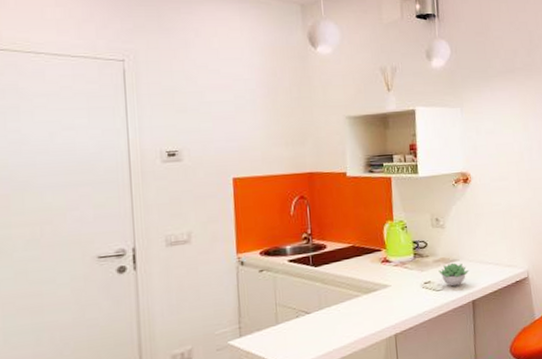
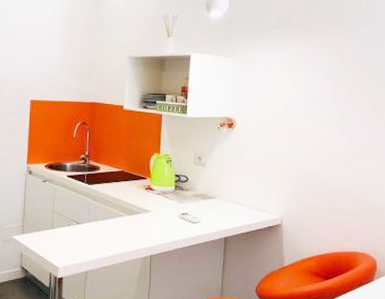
succulent plant: present [439,262,469,287] -> none [196,199,225,221]

